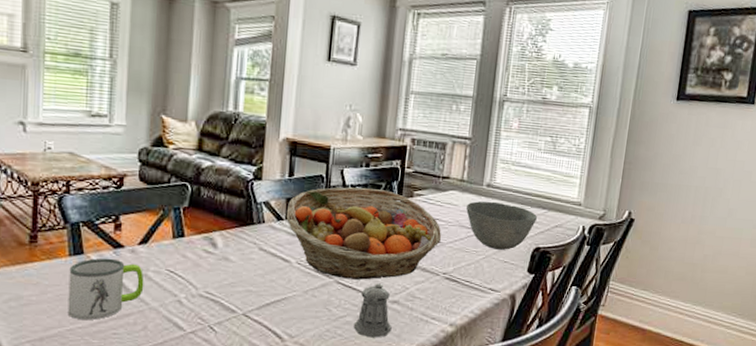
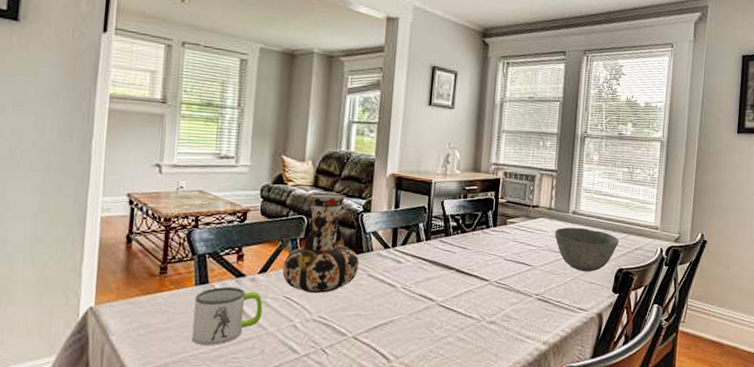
vase: none [165,157,250,268] -> present [282,192,360,294]
fruit basket: present [285,187,441,280] -> none [392,217,533,302]
pepper shaker: present [353,283,392,338] -> none [454,305,490,357]

